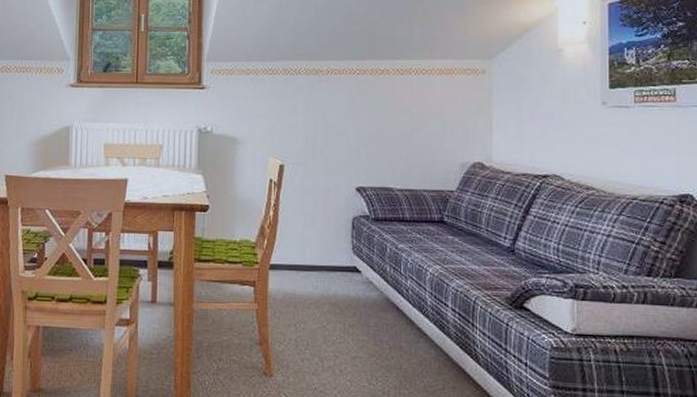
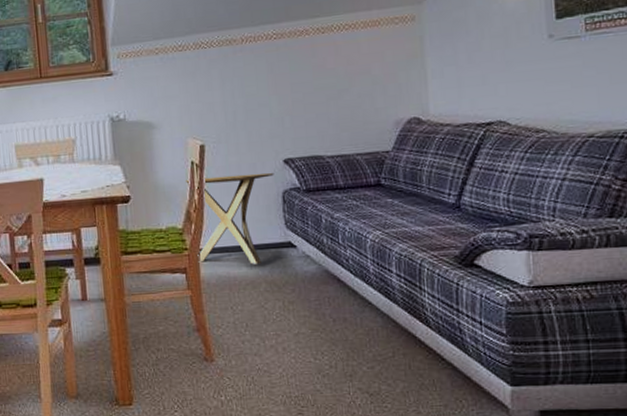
side table: none [262,195,346,285] -> present [185,173,274,264]

